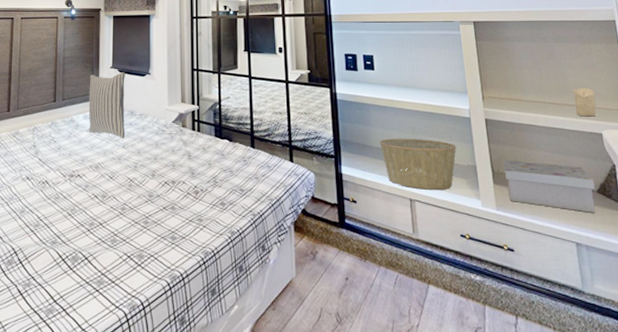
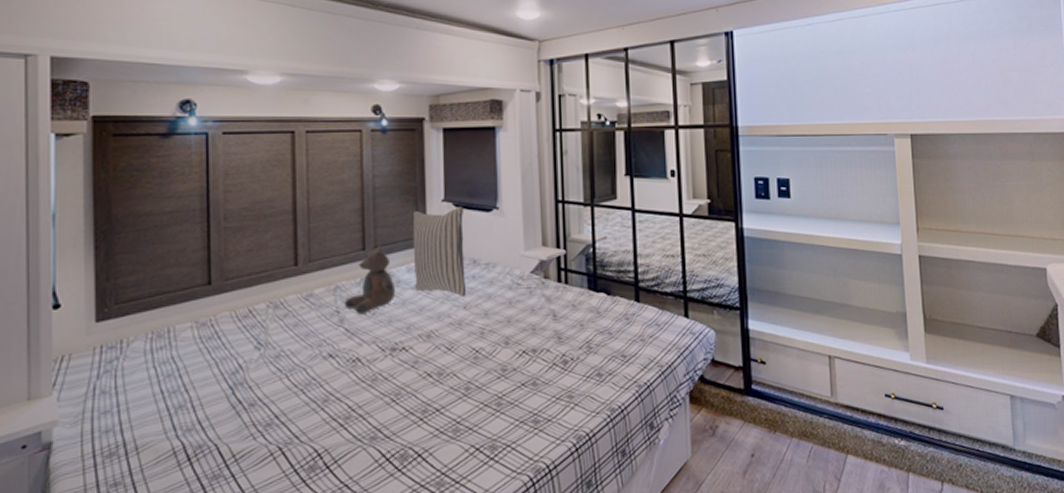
teddy bear: none [39,97,75,149] -> present [344,243,395,315]
basket: present [380,138,457,190] -> none [795,282,884,344]
decorative box: present [504,159,595,213] -> none [937,303,1034,361]
candle: present [573,87,597,117] -> none [1018,214,1043,249]

